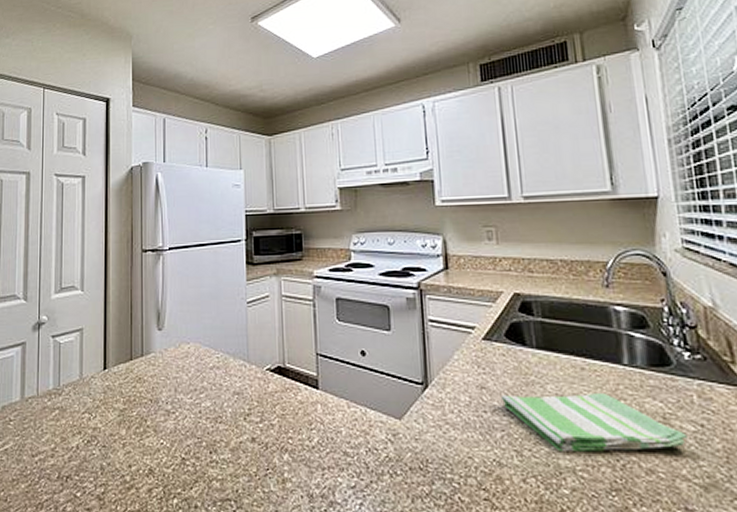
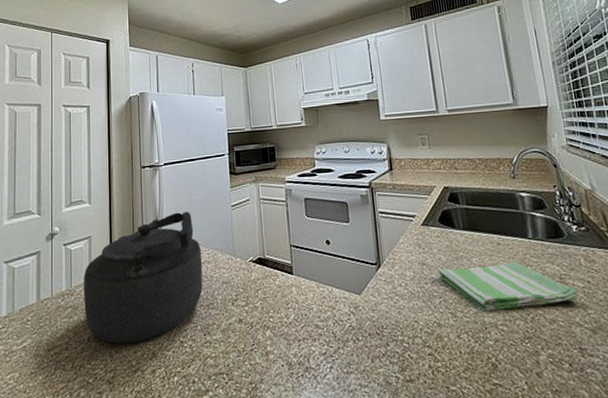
kettle: none [73,306,211,456] -> present [84,212,203,344]

